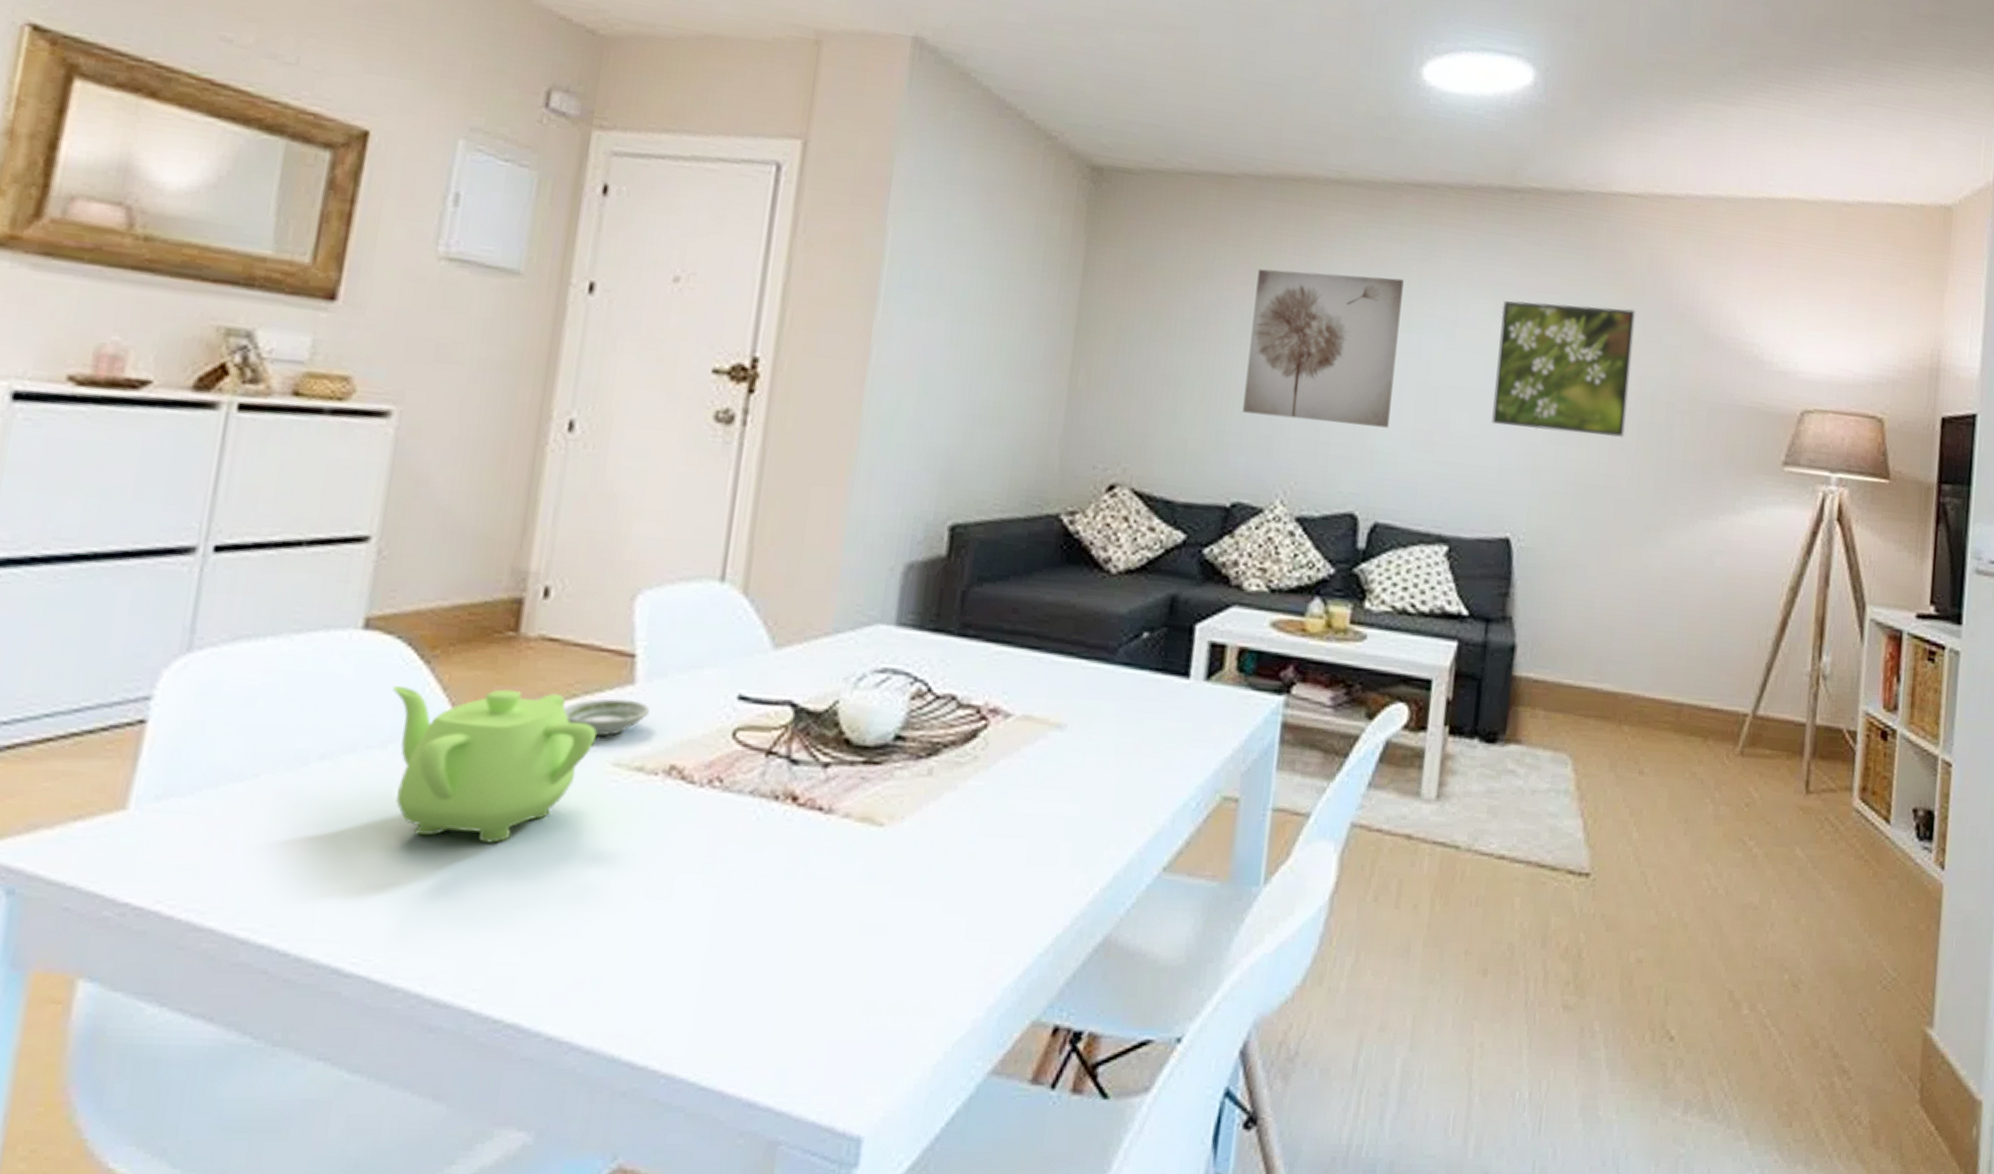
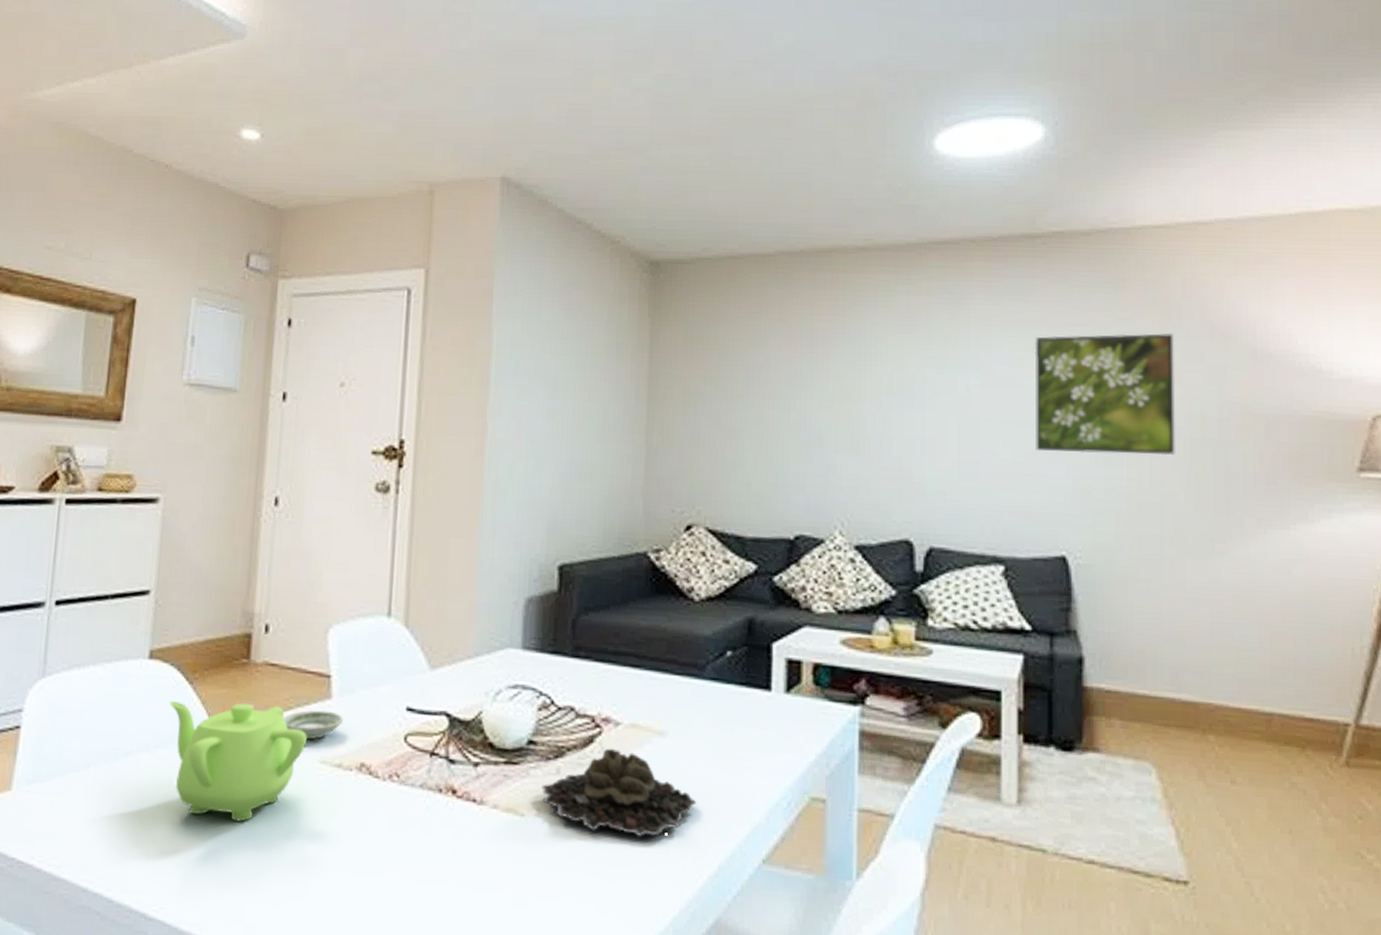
succulent plant: none [908,744,1095,846] -> present [541,748,697,836]
wall art: present [1242,268,1404,428] -> none [797,327,936,461]

